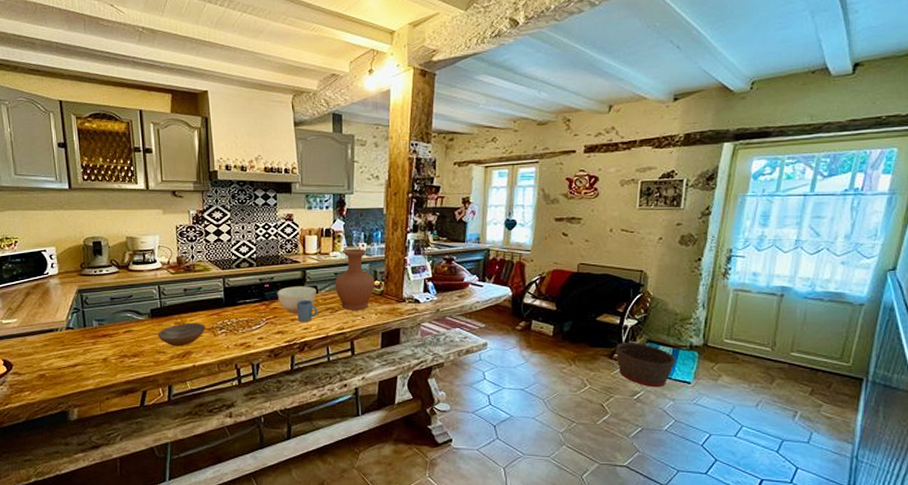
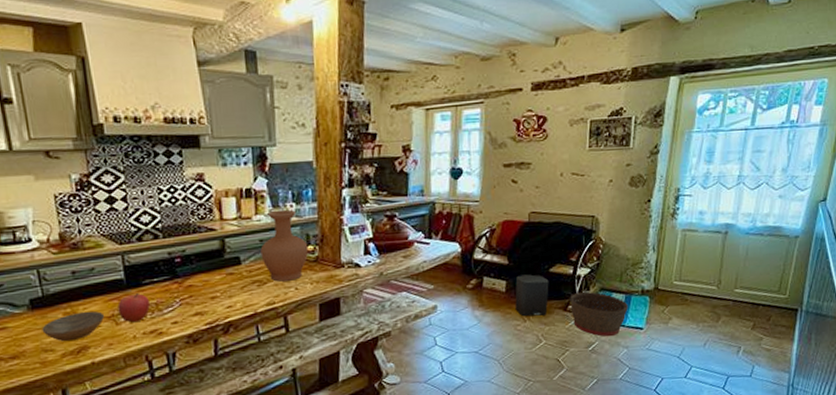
fruit: none [217,311,242,336] -> present [117,293,150,323]
bowl: present [277,286,317,313] -> none [191,257,240,291]
mug: present [296,299,318,323] -> none [216,273,243,301]
pedal bin: none [561,321,596,361] -> present [515,274,549,317]

